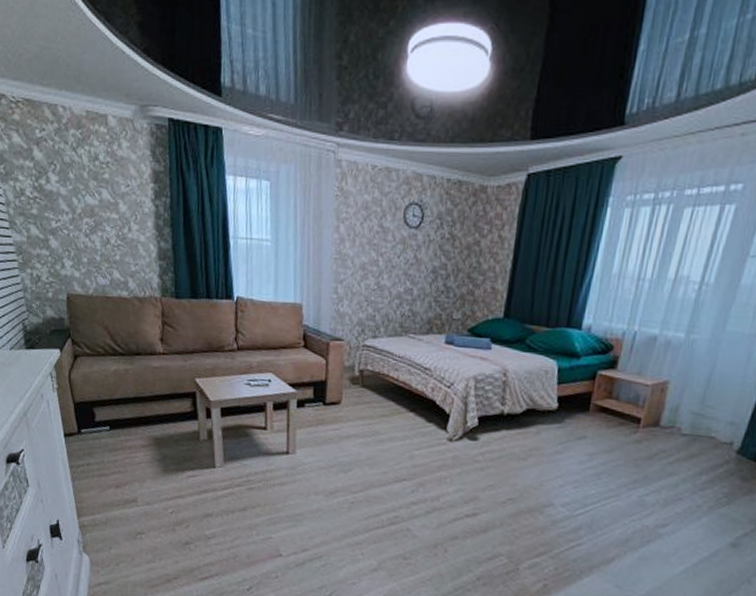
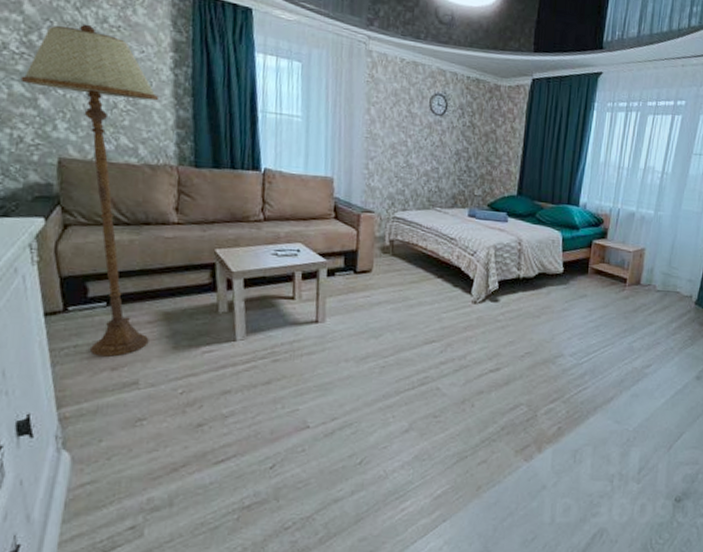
floor lamp: none [35,163,144,476] -> present [20,23,160,357]

